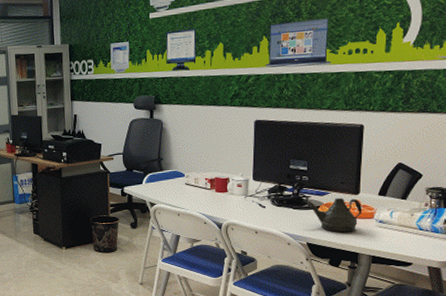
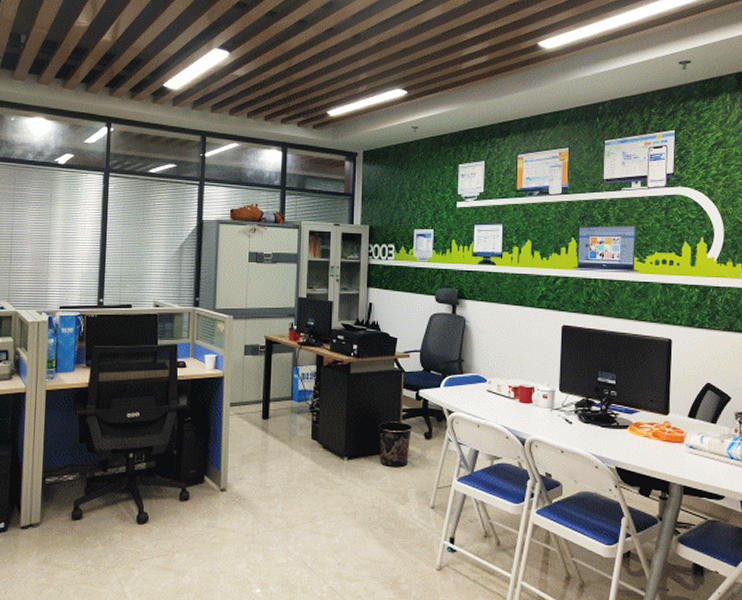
teapot: present [302,198,362,233] -> none [611,417,672,457]

